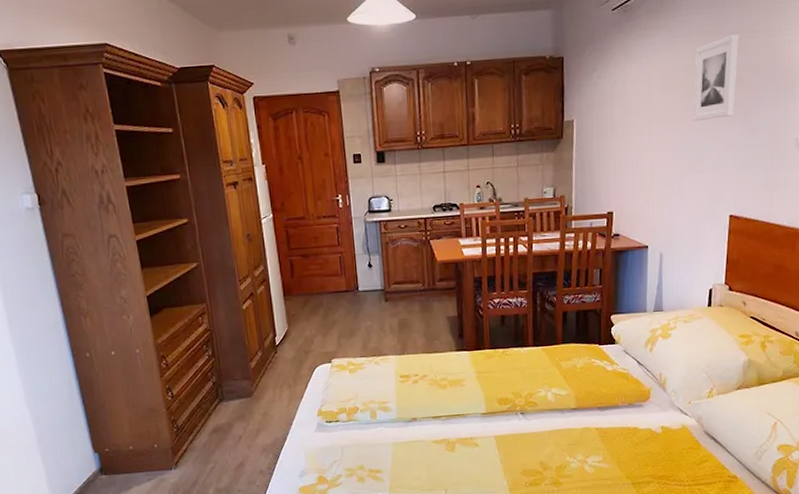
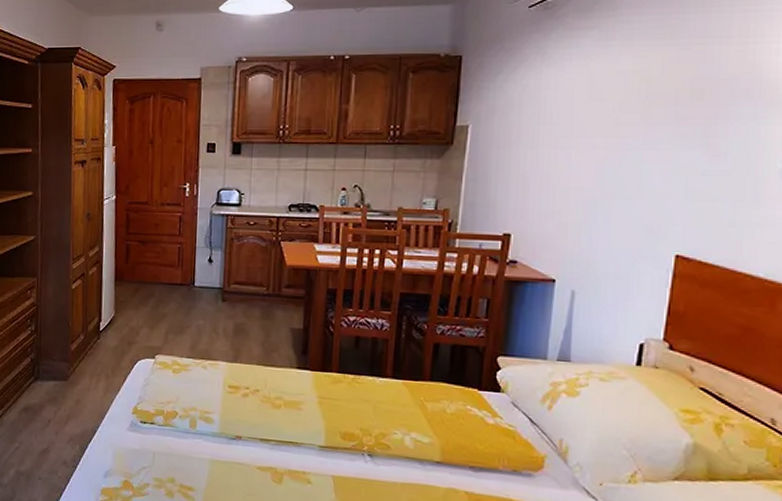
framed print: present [693,34,739,122] -> none [629,39,702,138]

